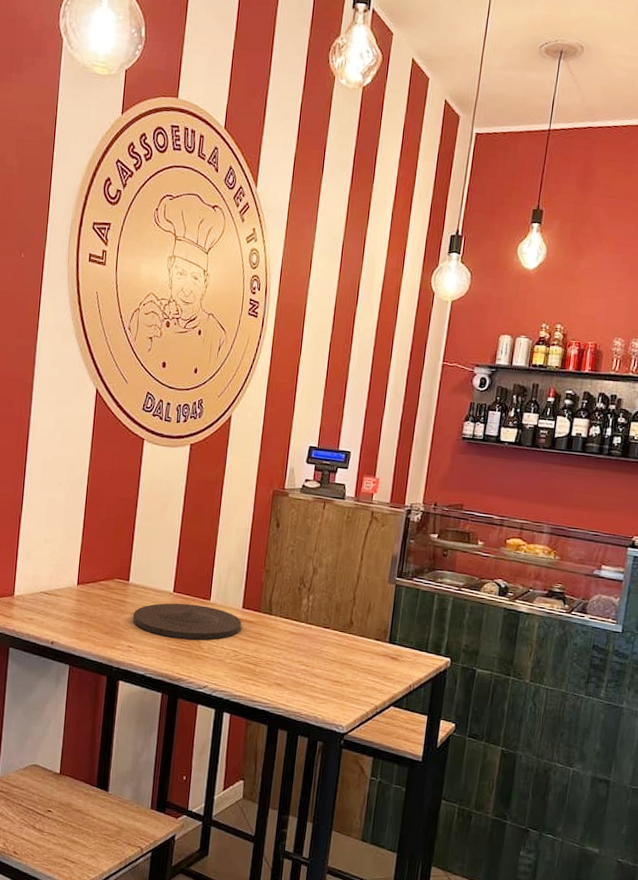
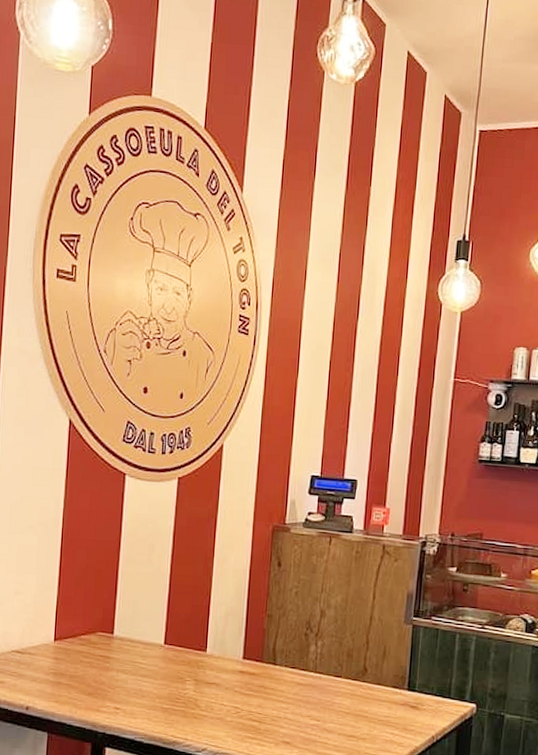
plate: present [132,603,242,640] -> none [118,656,243,697]

